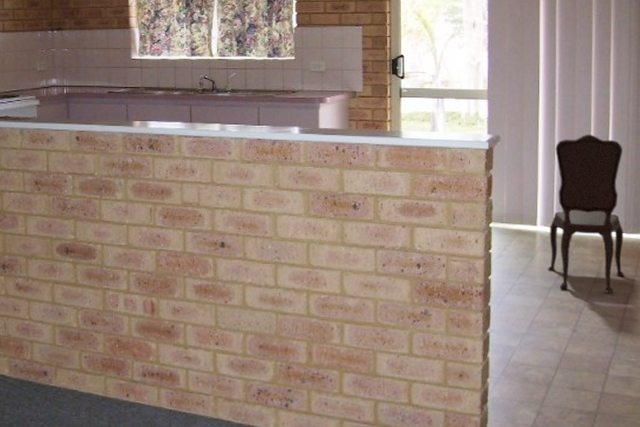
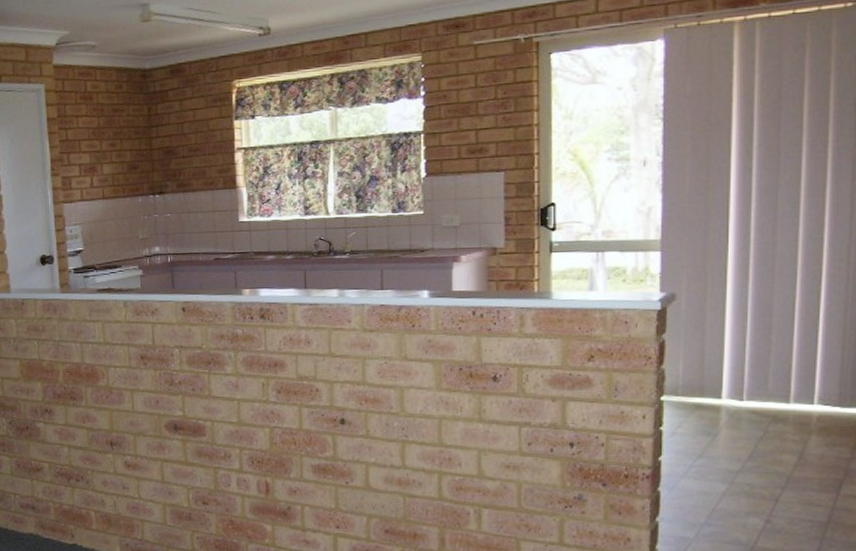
chair: present [547,135,624,293] -> none [734,289,840,478]

